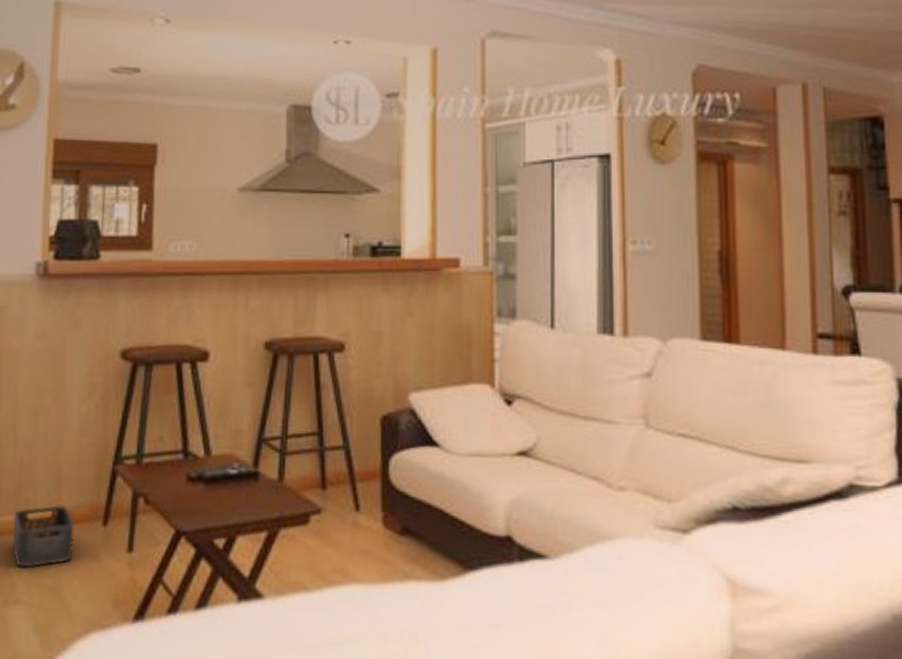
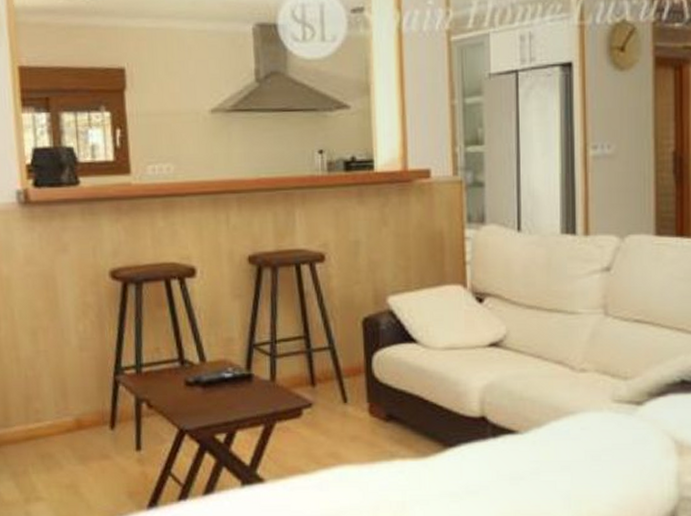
storage bin: present [11,505,74,568] -> none [25,414,86,469]

